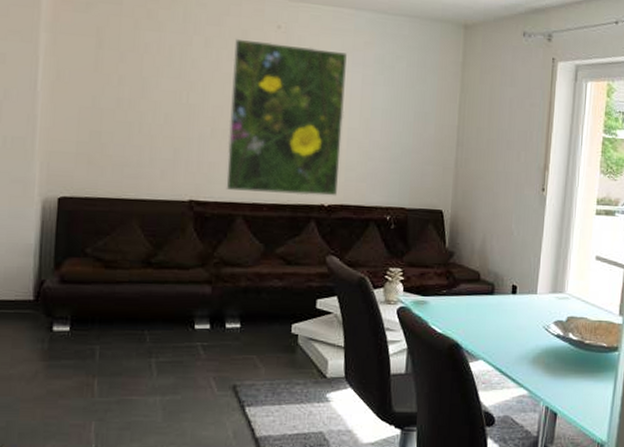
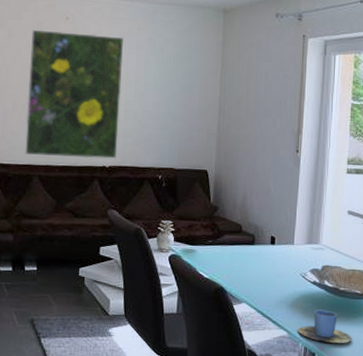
cup: none [538,365,597,401] -> present [297,309,352,343]

